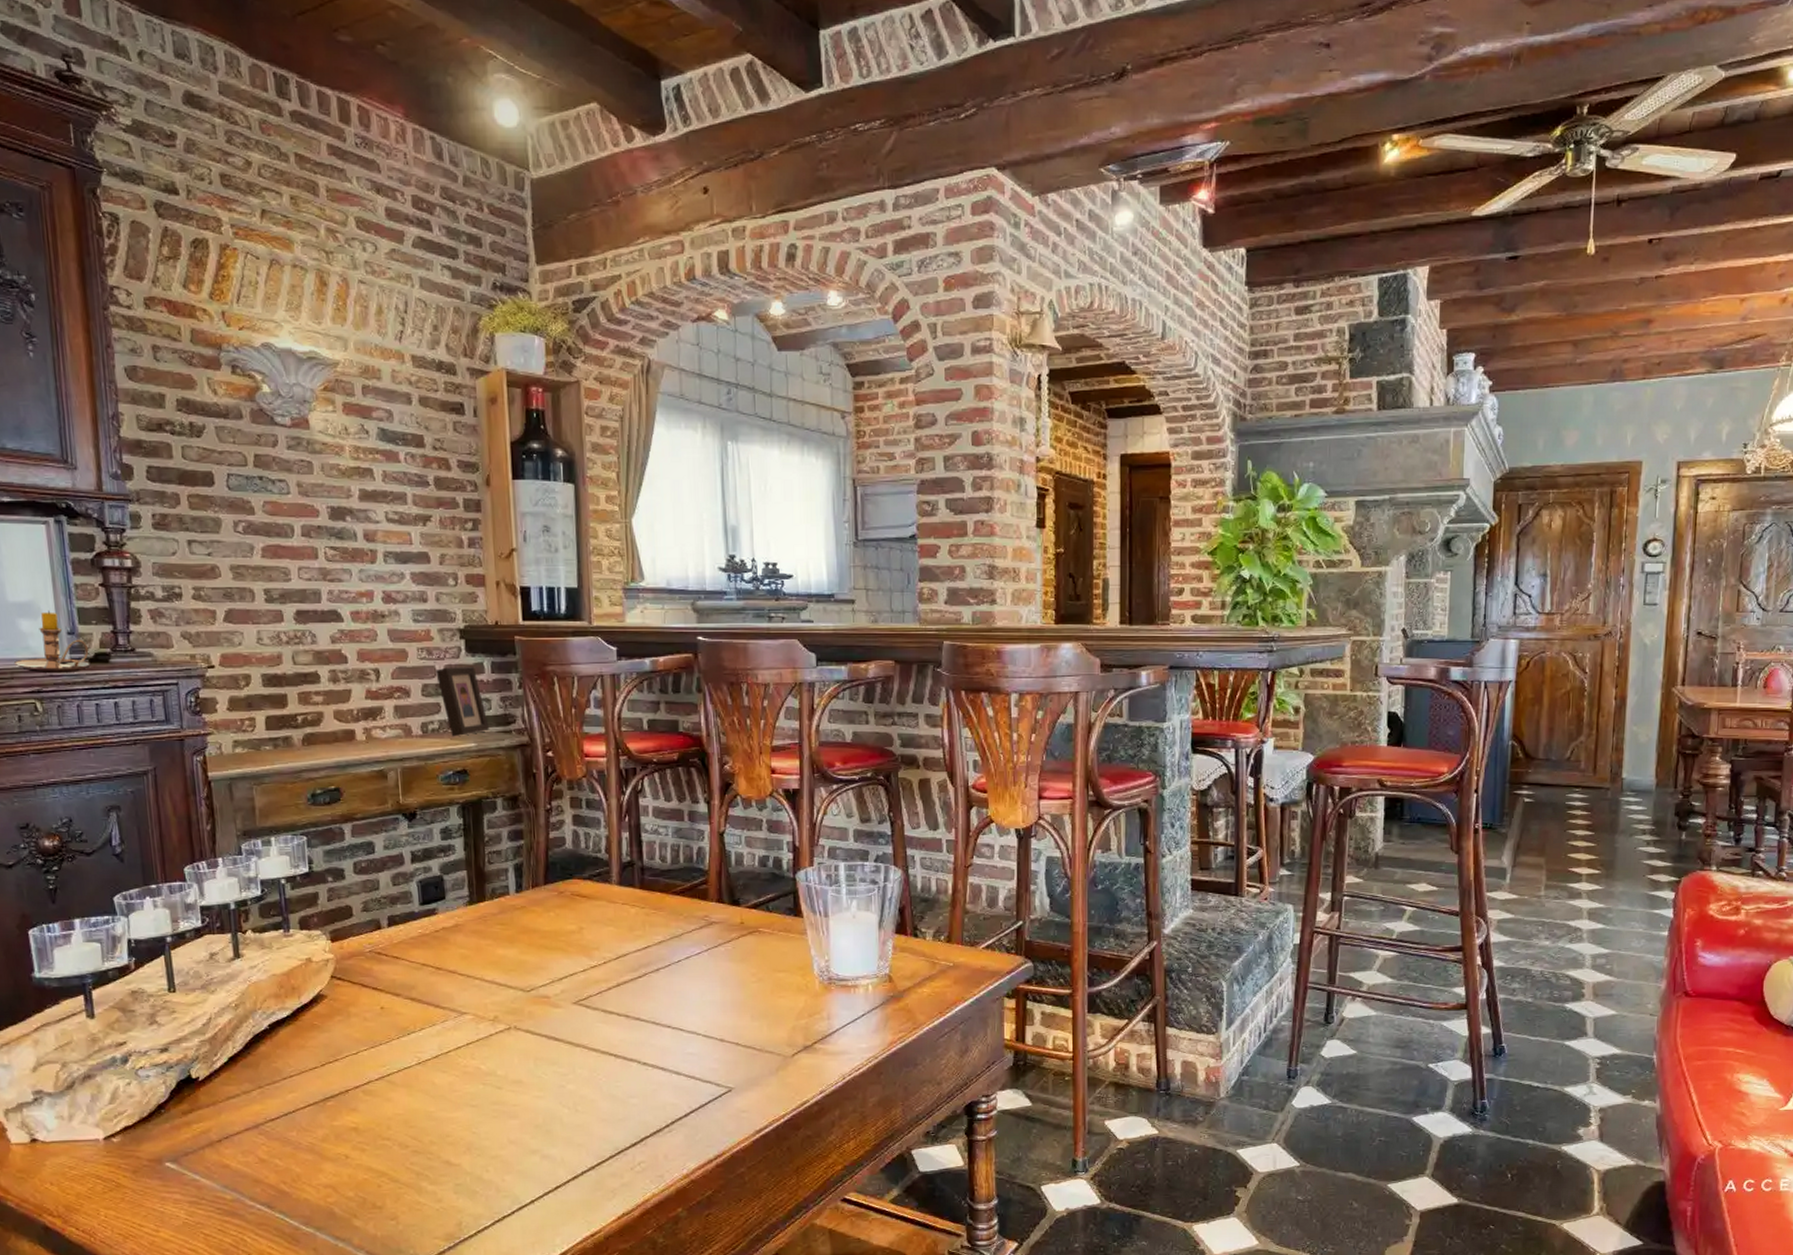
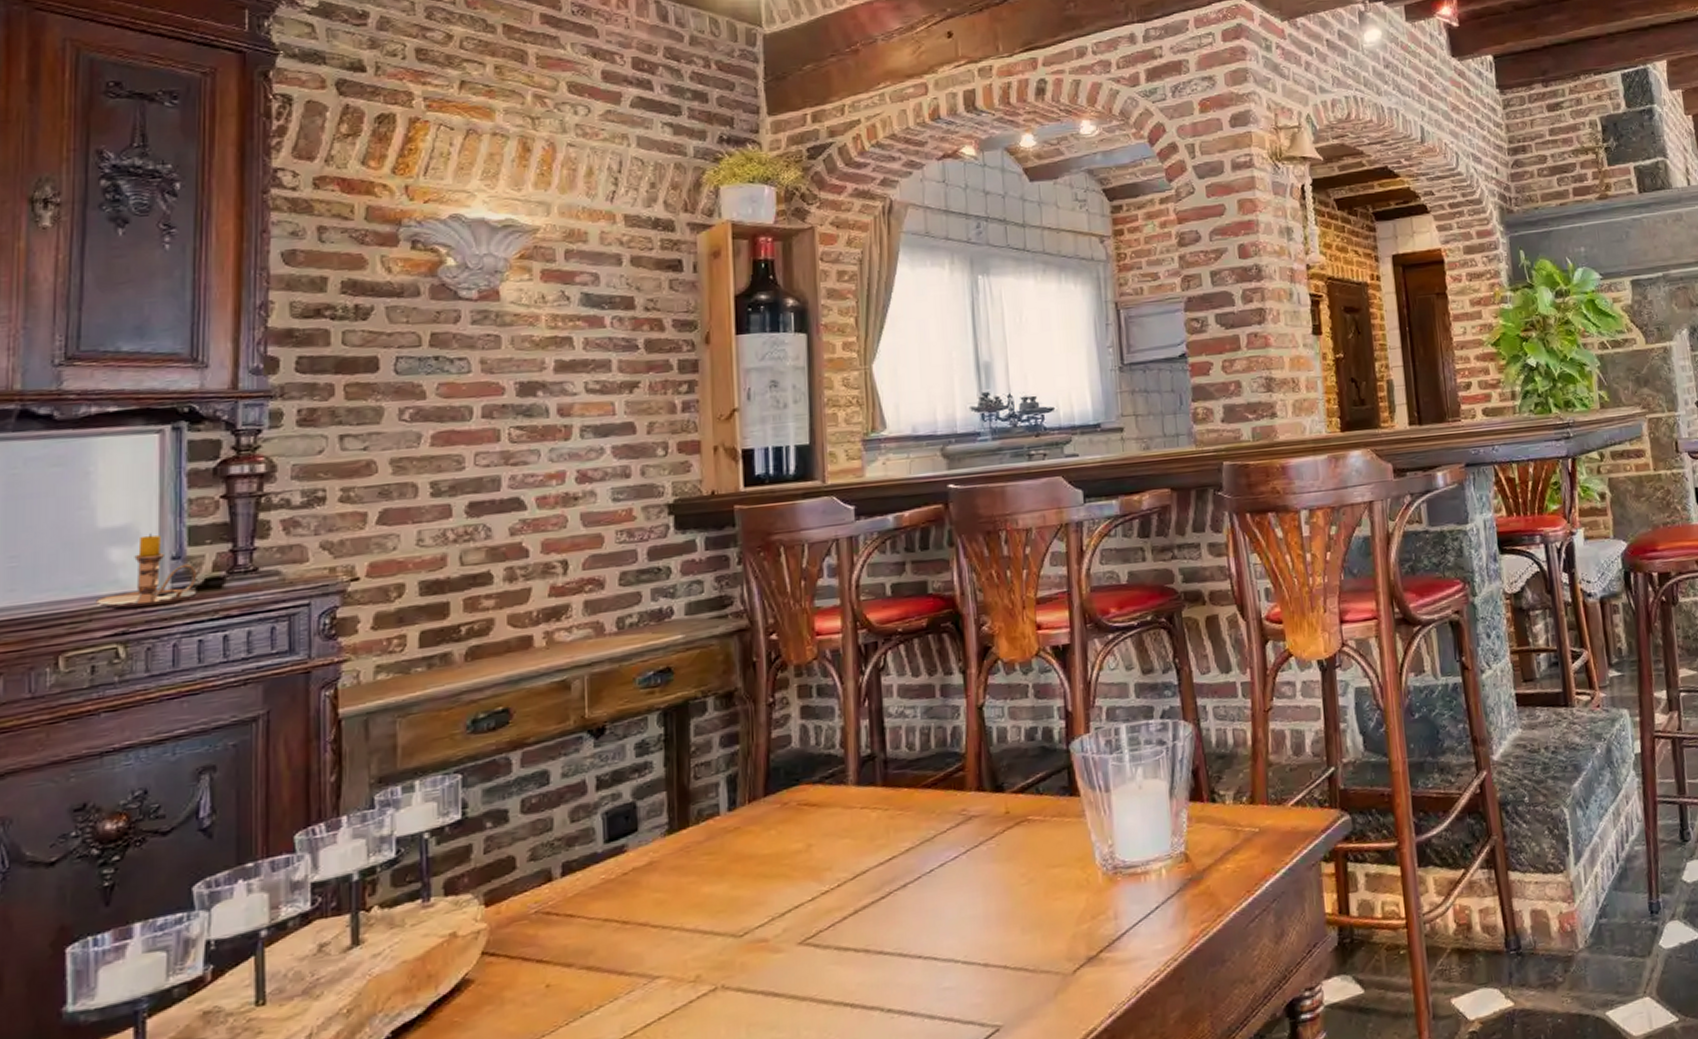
picture frame: present [436,667,489,737] -> none [637,546,700,630]

